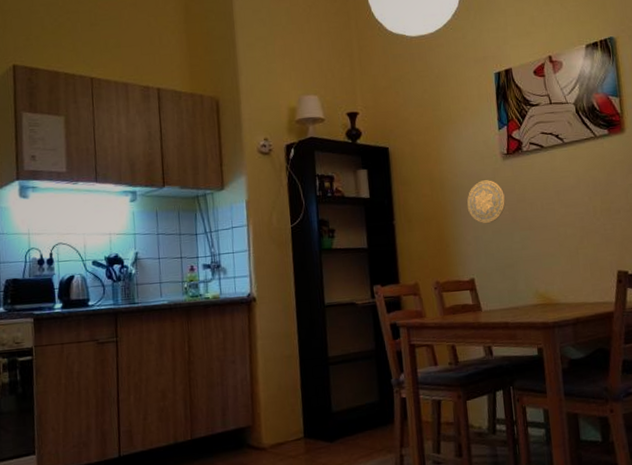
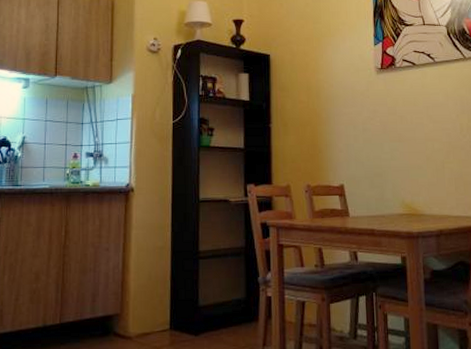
decorative plate: present [466,180,505,224] -> none [340,92,377,133]

